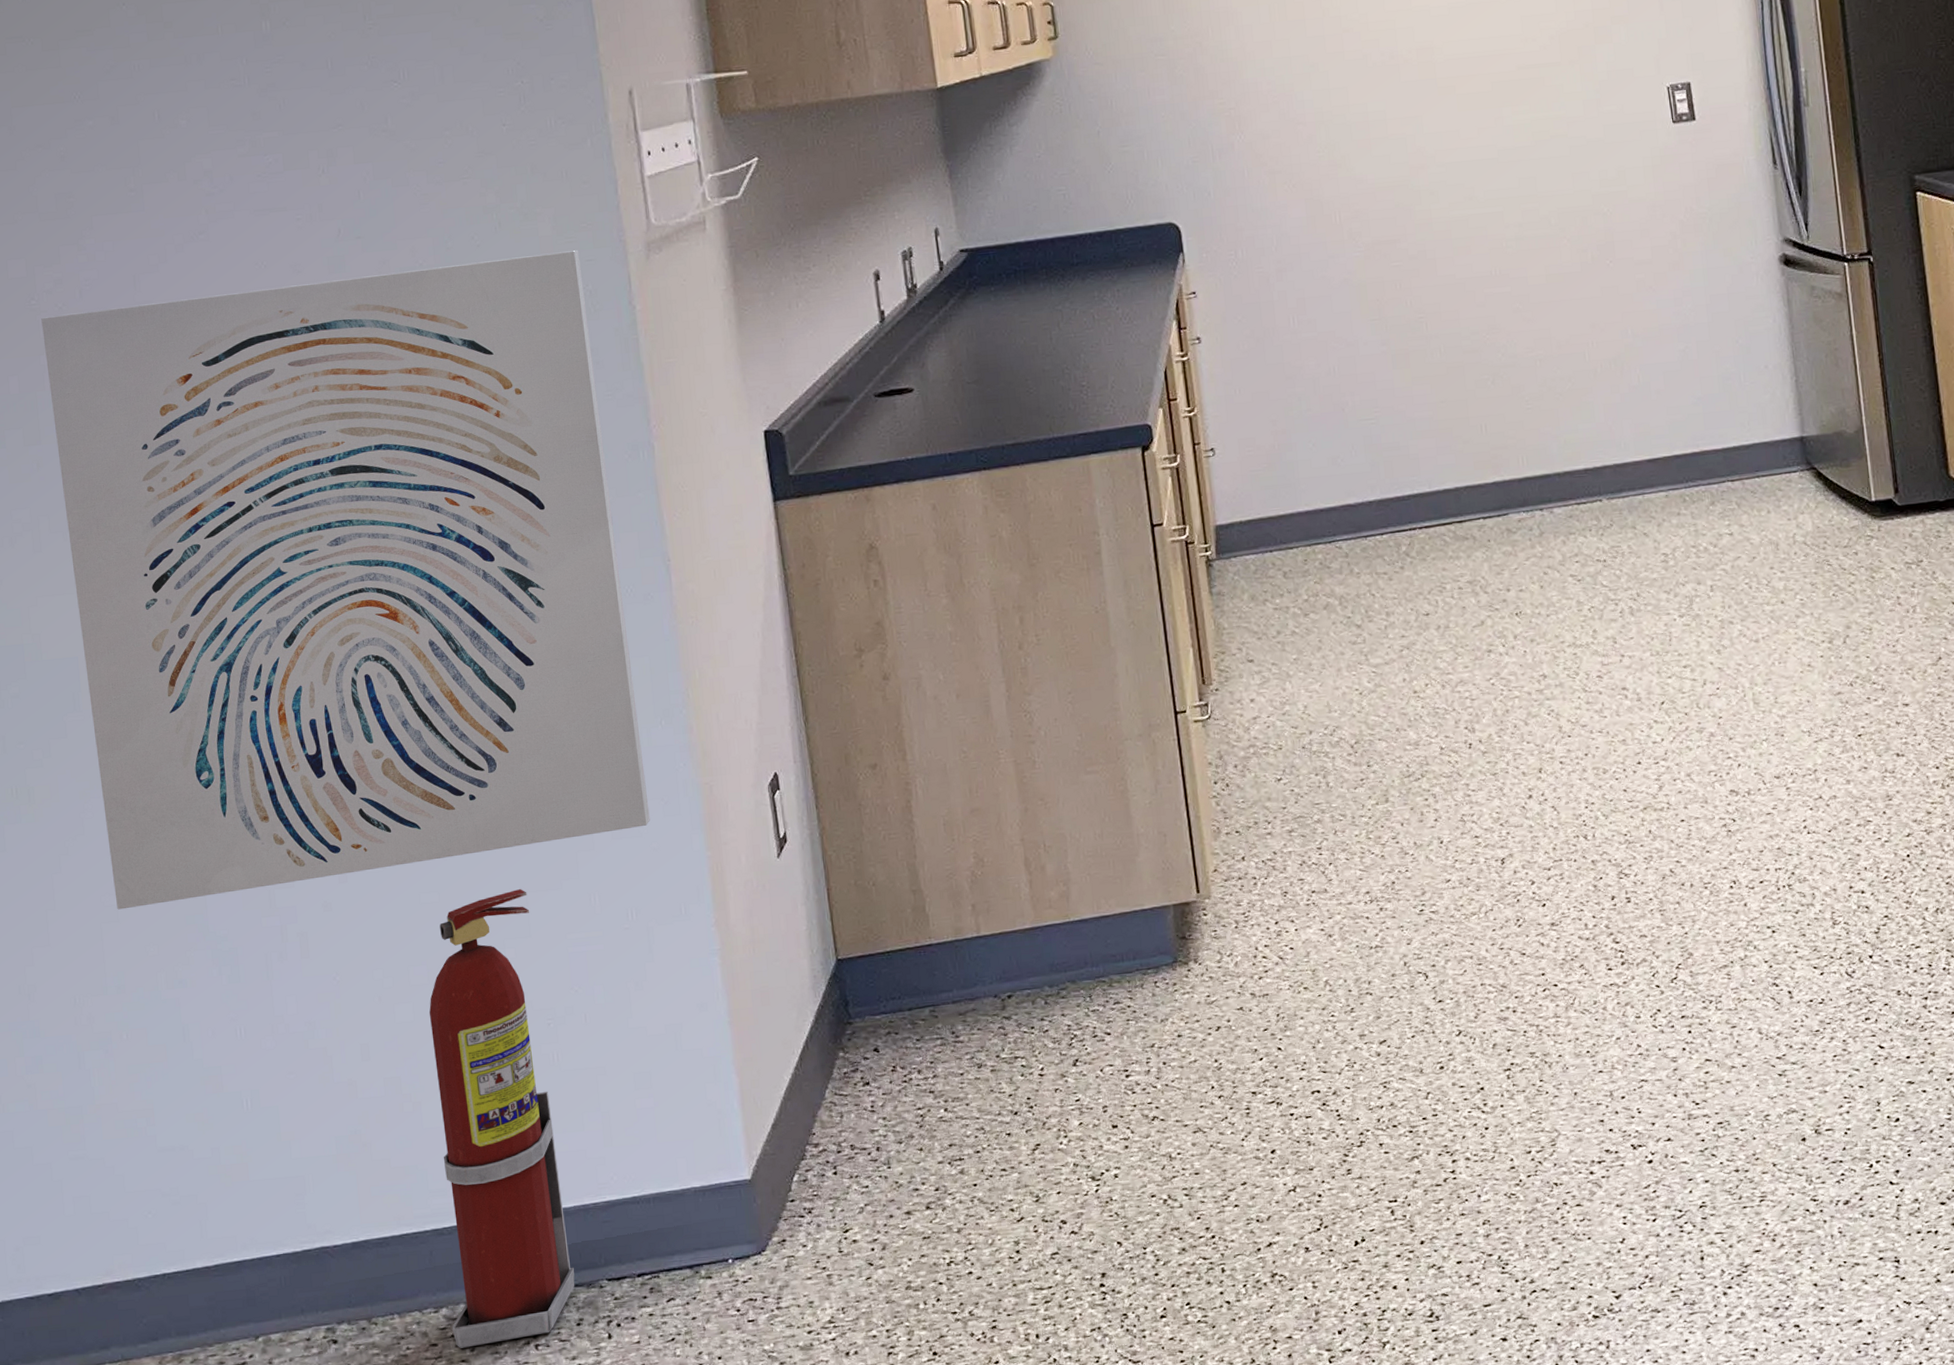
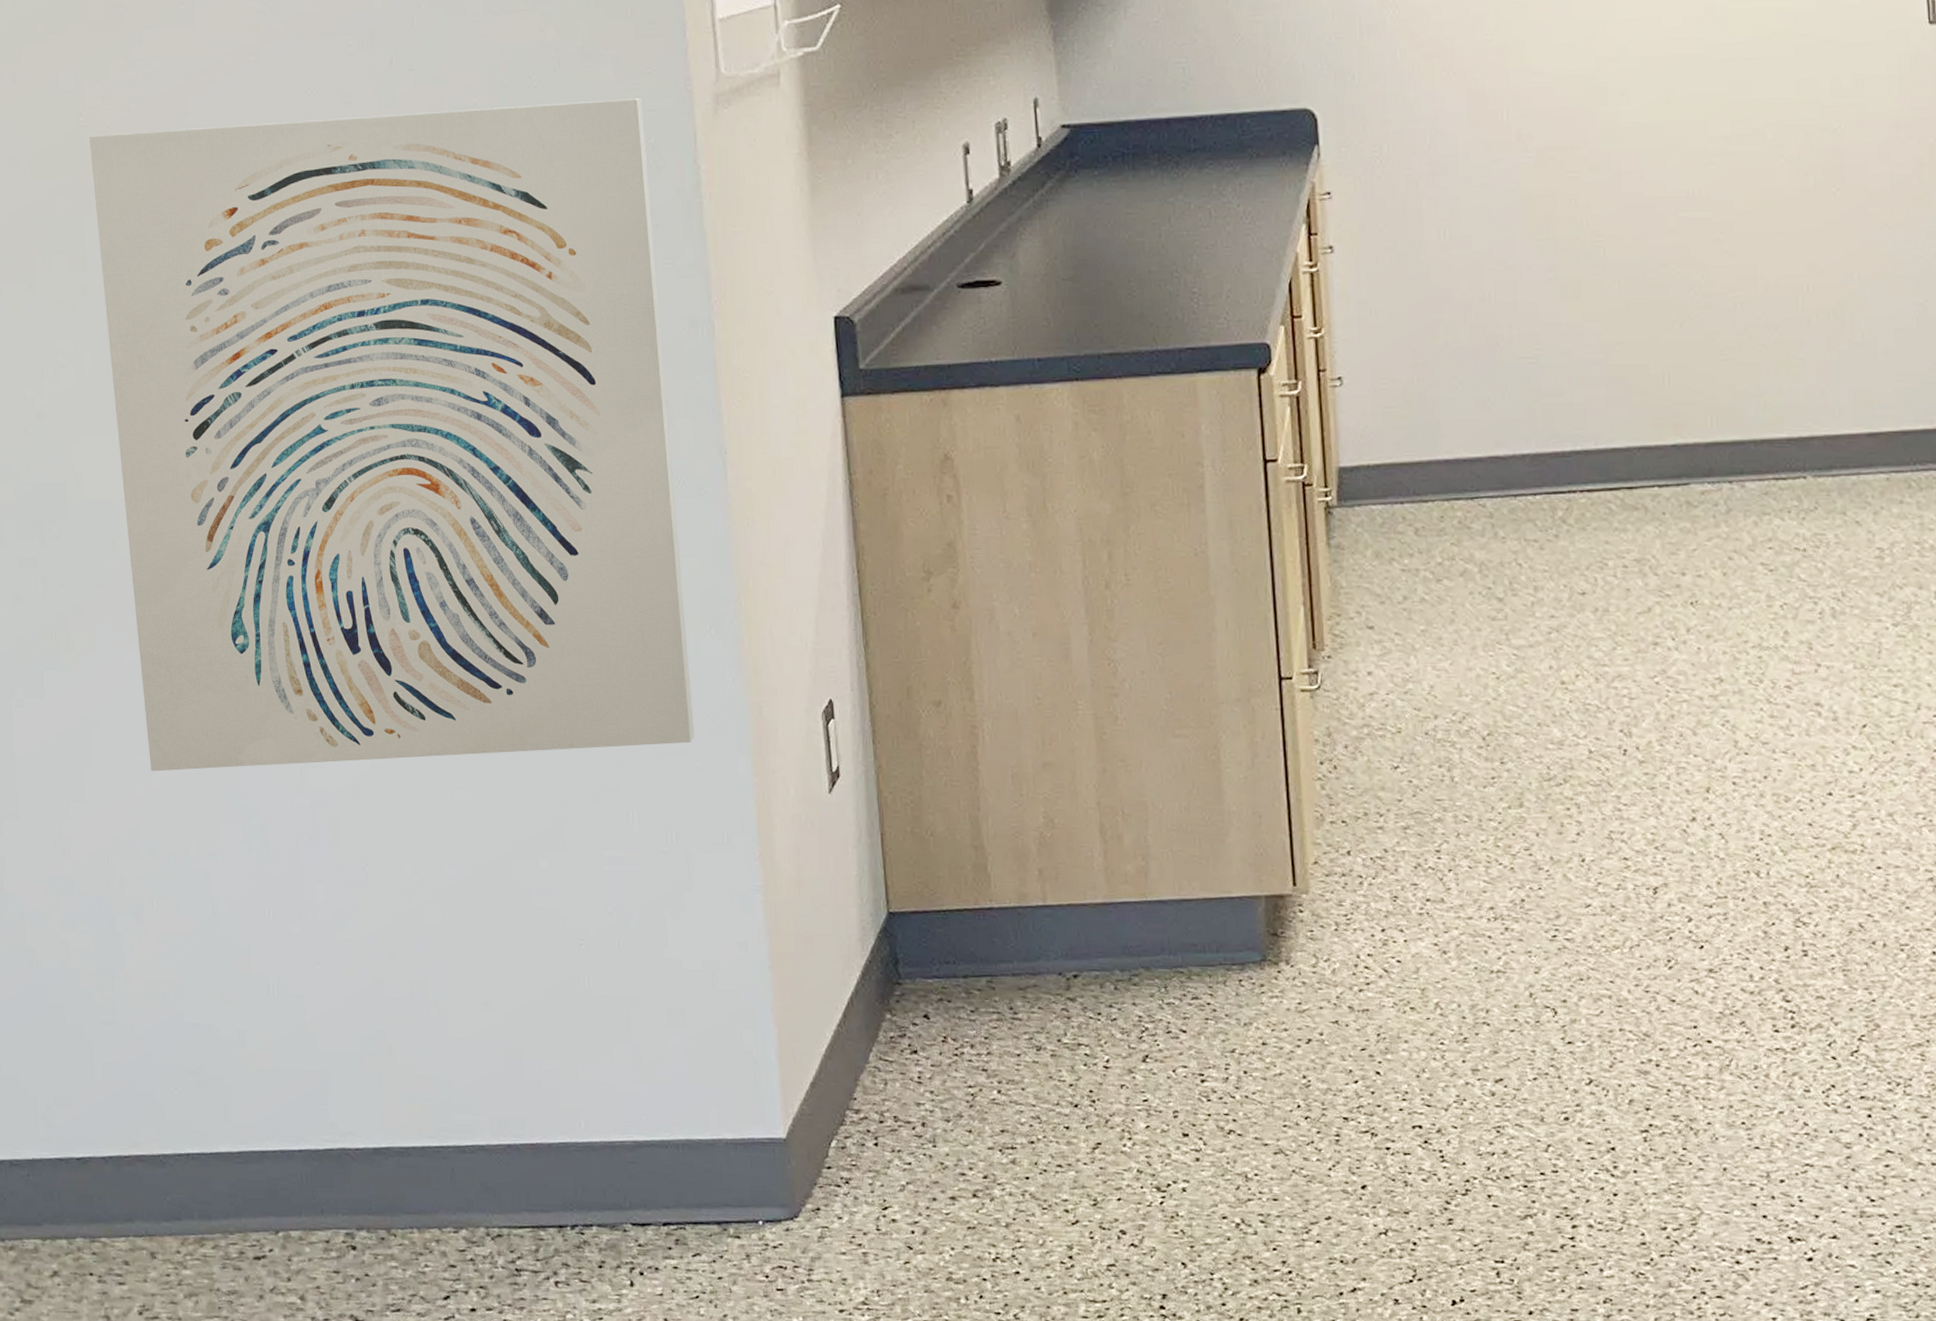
fire extinguisher: present [429,889,575,1348] -> none [458,796,598,1274]

